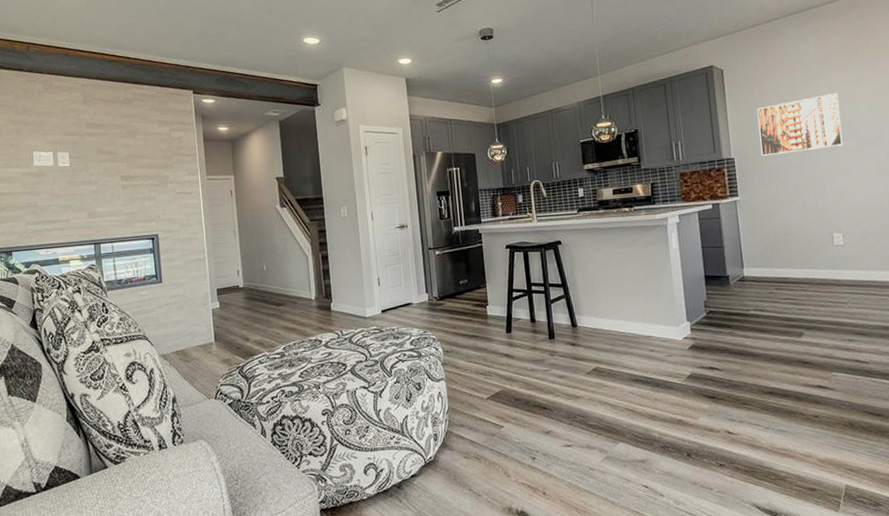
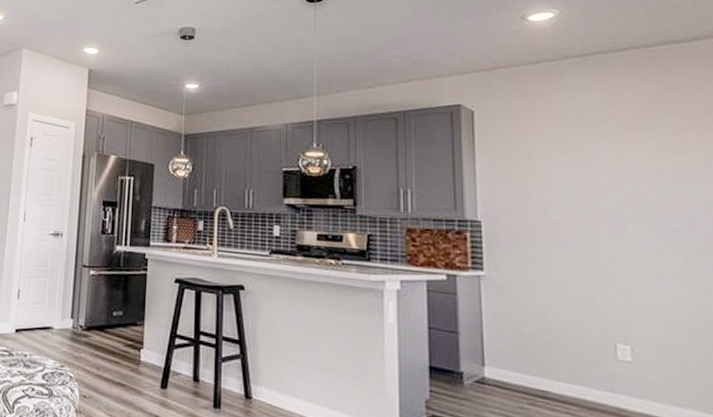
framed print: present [757,93,843,156] -> none [516,160,635,229]

